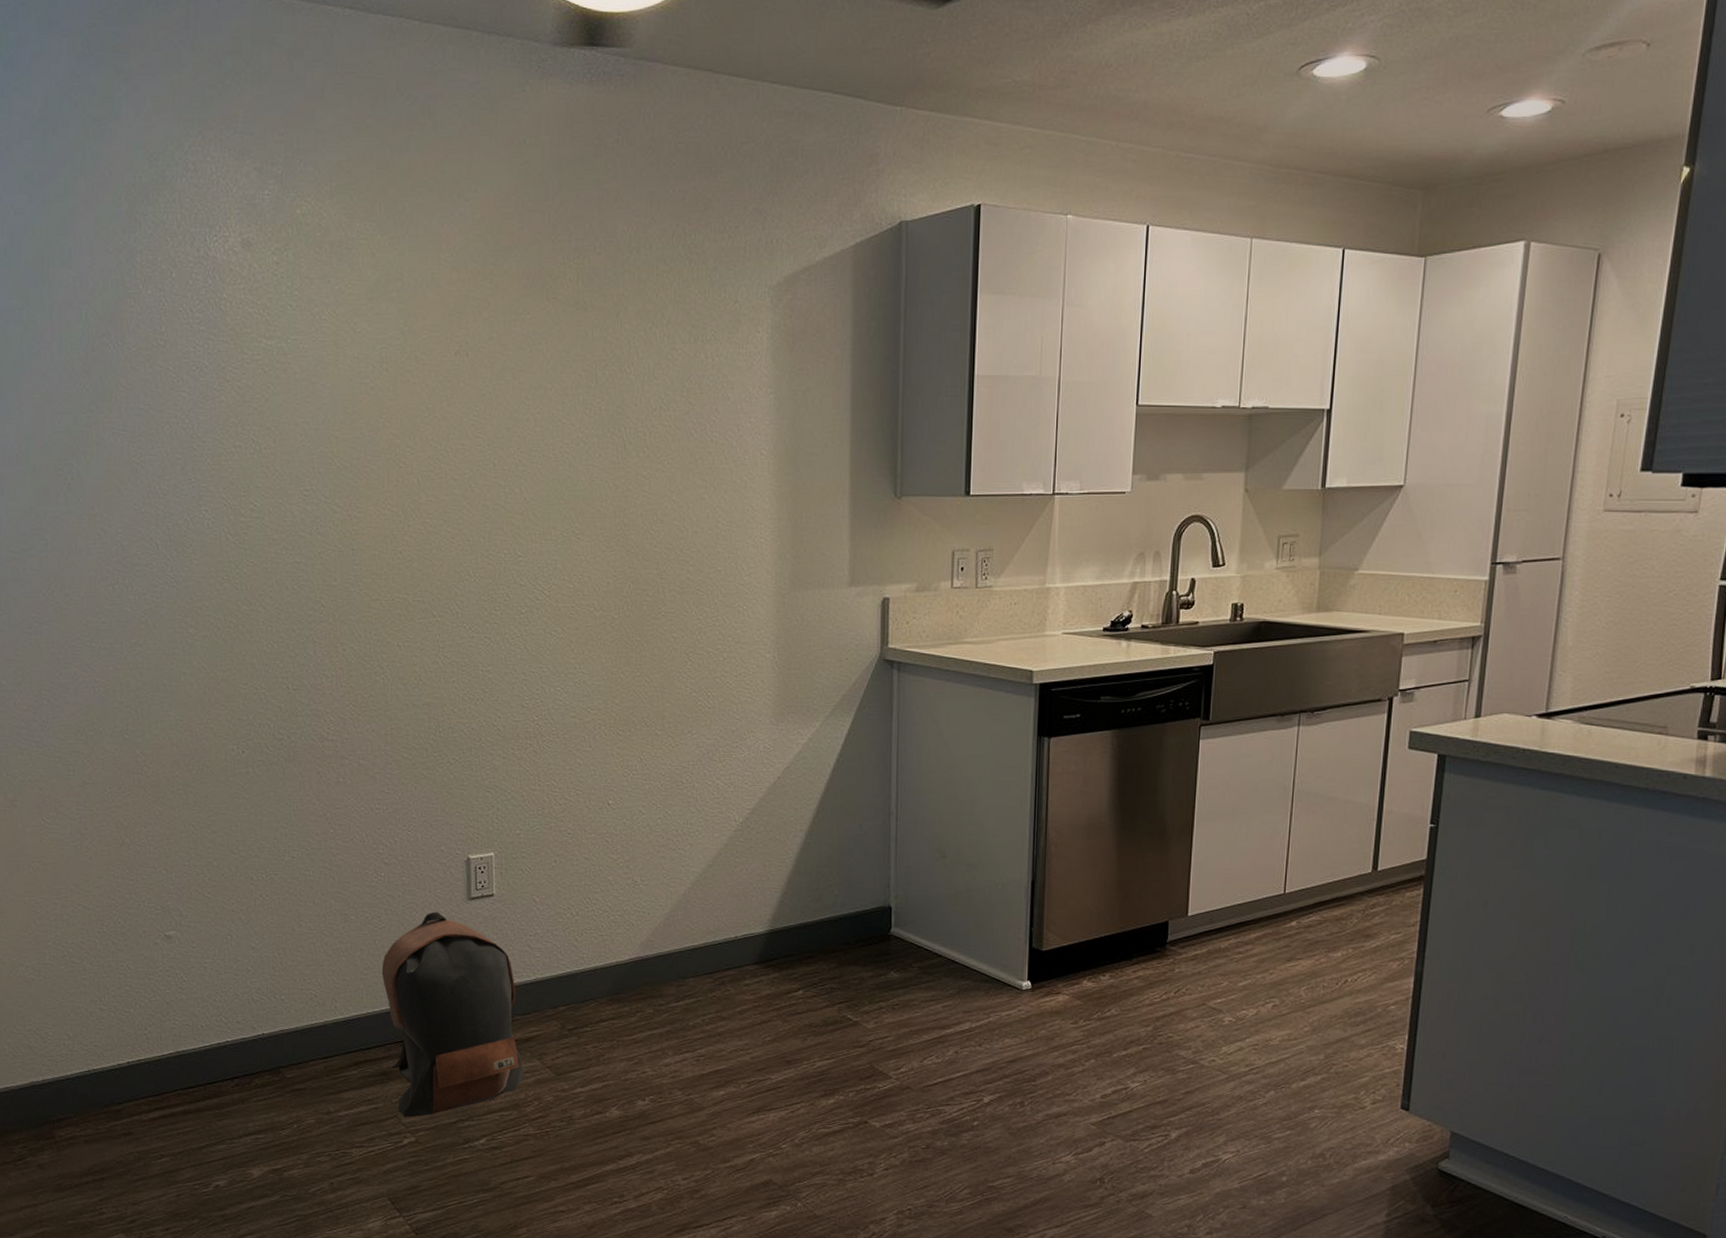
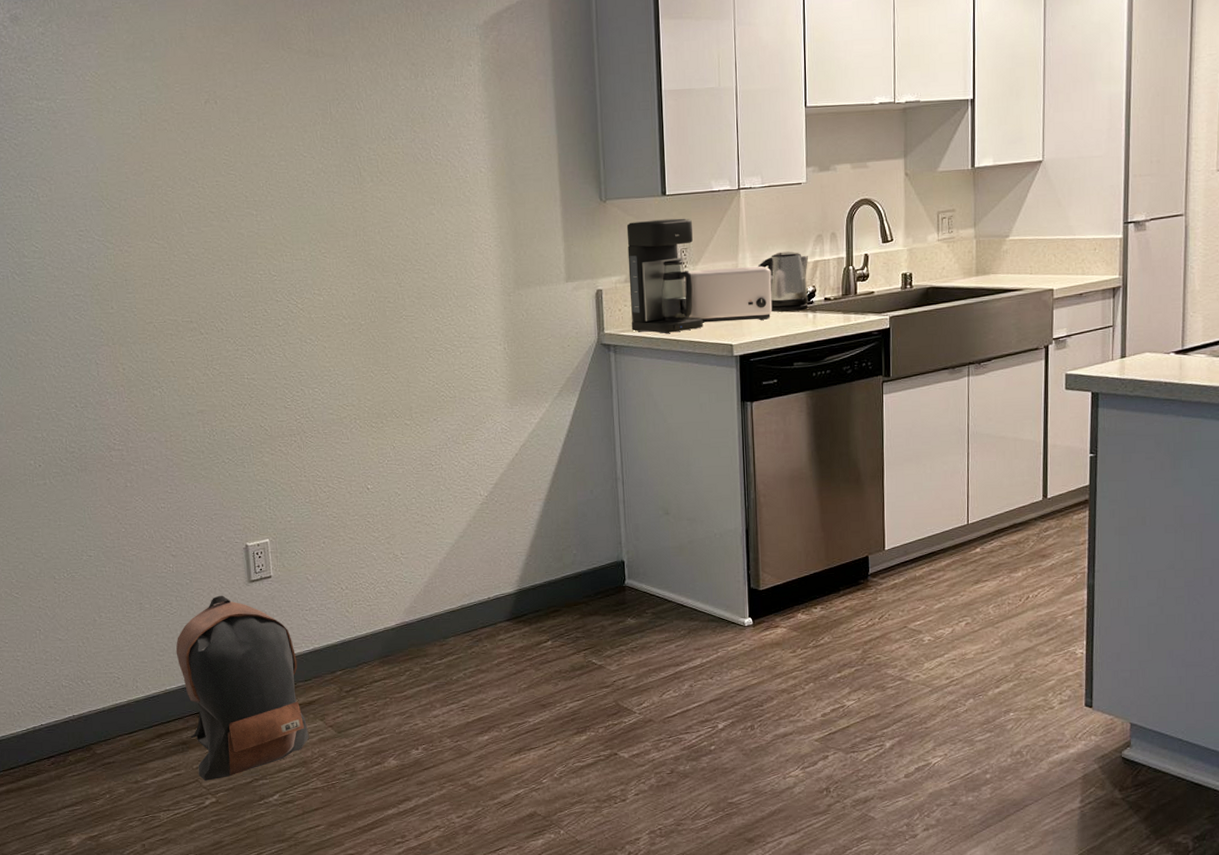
coffee maker: none [919,522,1001,653] -> present [626,218,703,334]
toaster: none [984,582,1086,645] -> present [685,266,774,323]
kettle: none [1068,569,1128,639] -> present [757,251,809,313]

